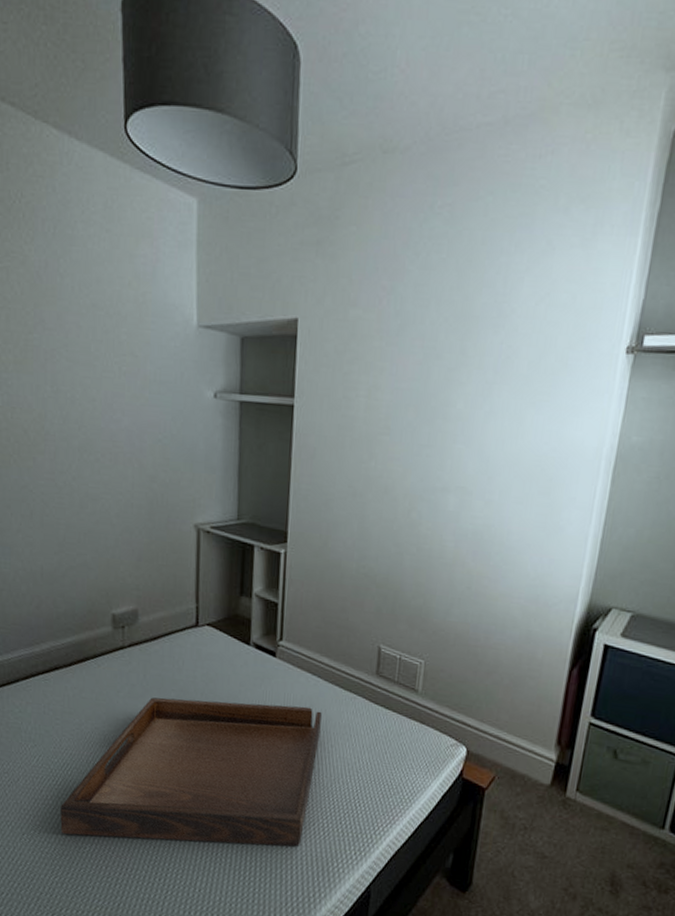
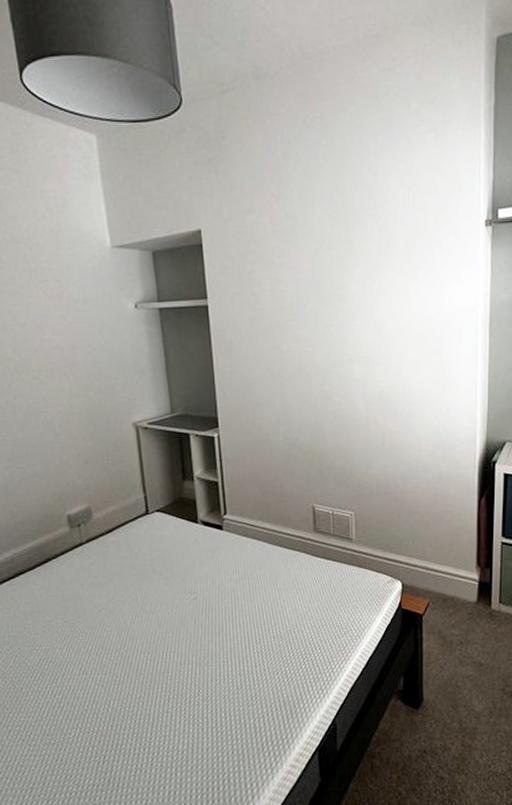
serving tray: present [60,697,322,847] -> none [42,569,272,725]

